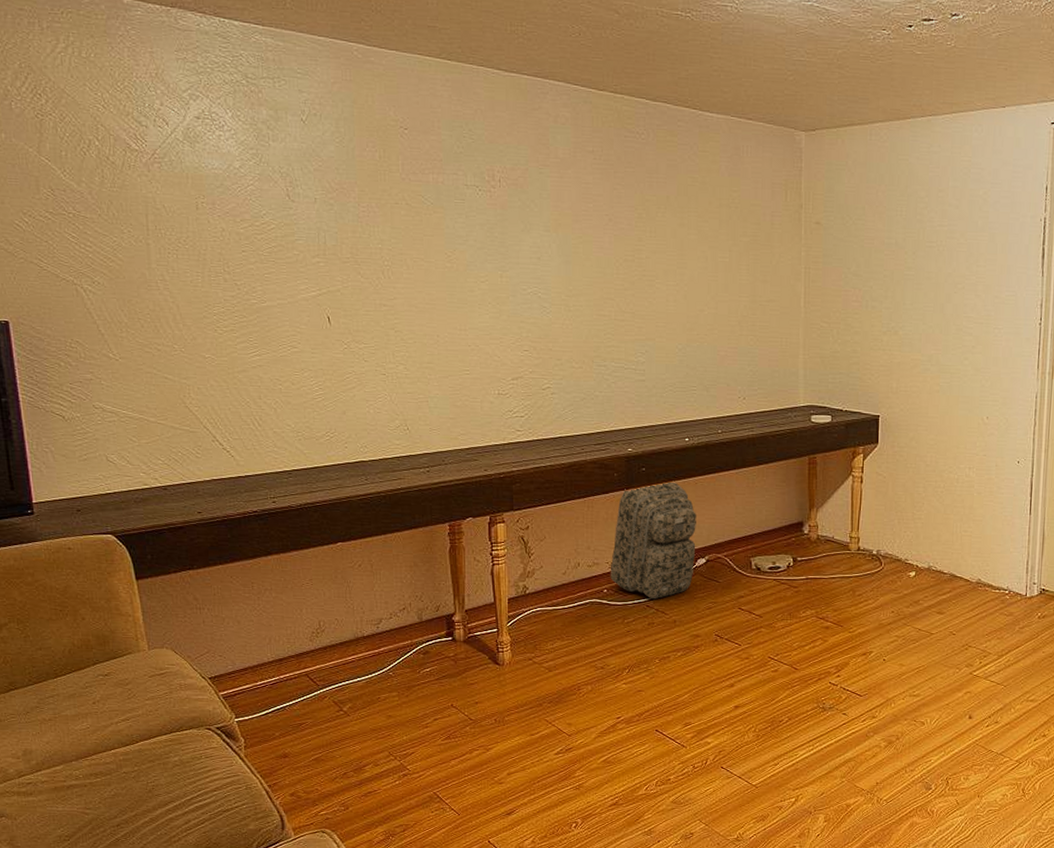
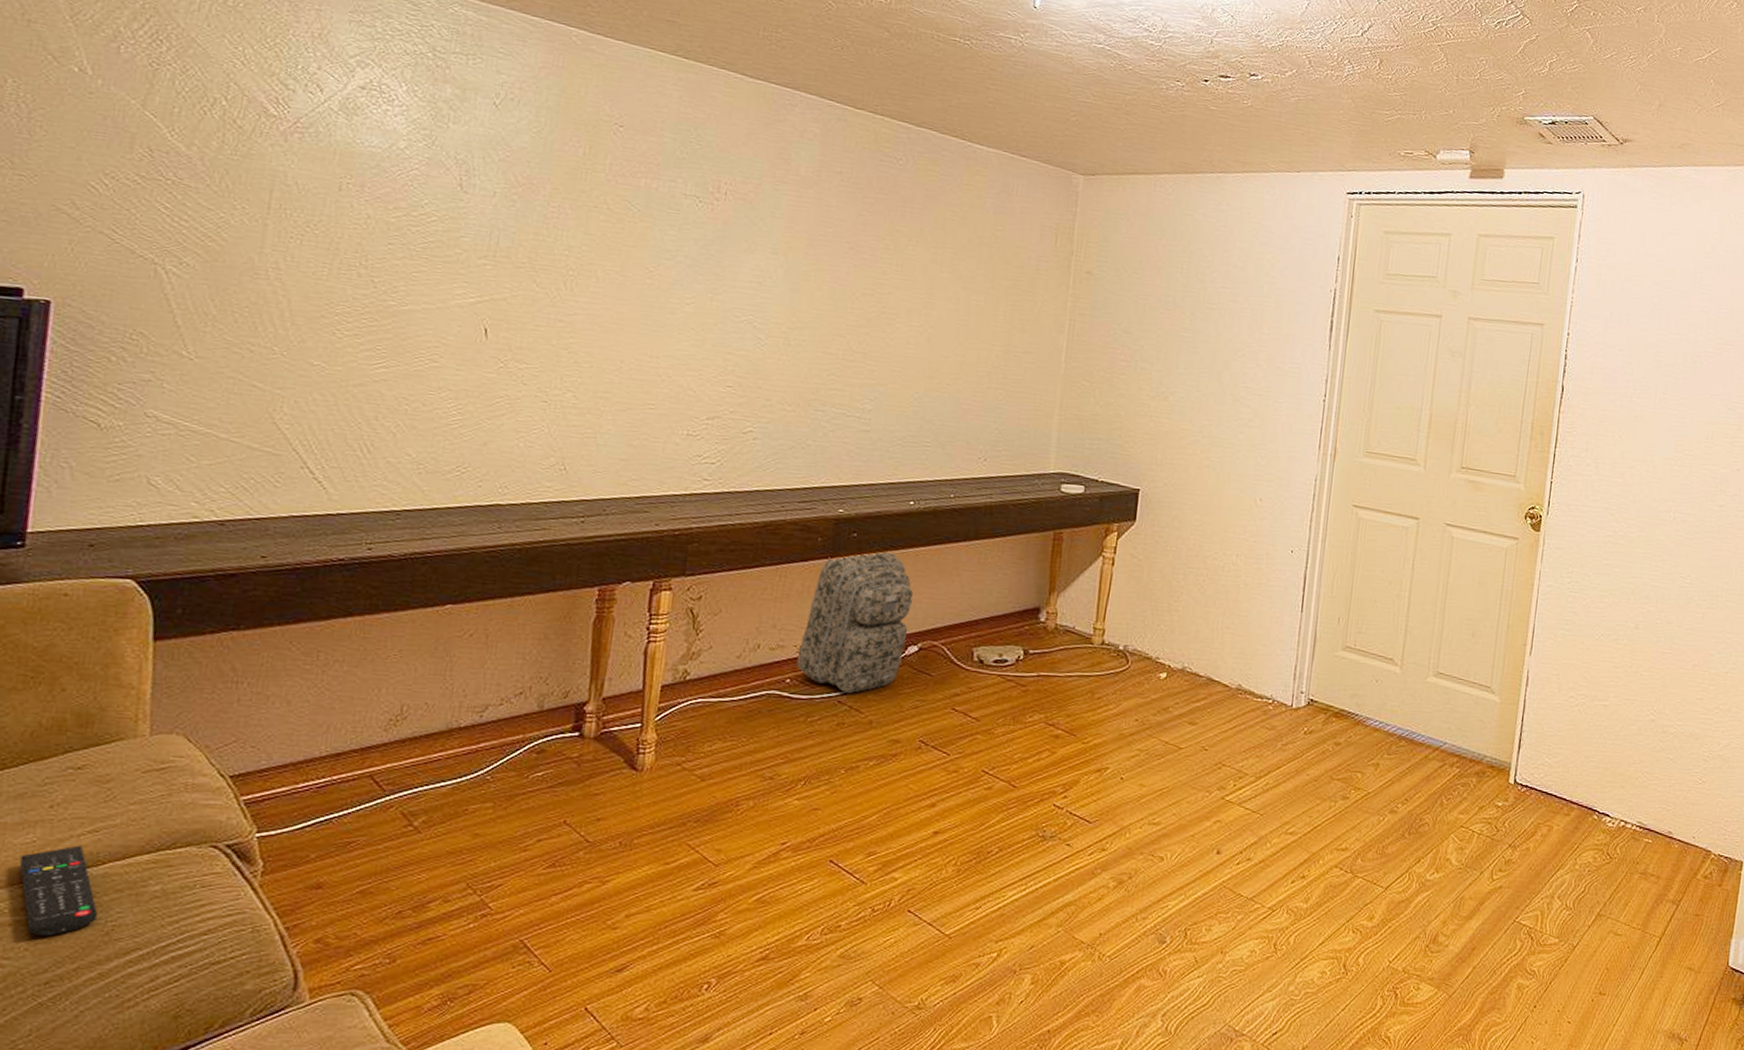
remote control: none [81,730,141,794] -> present [19,845,99,937]

